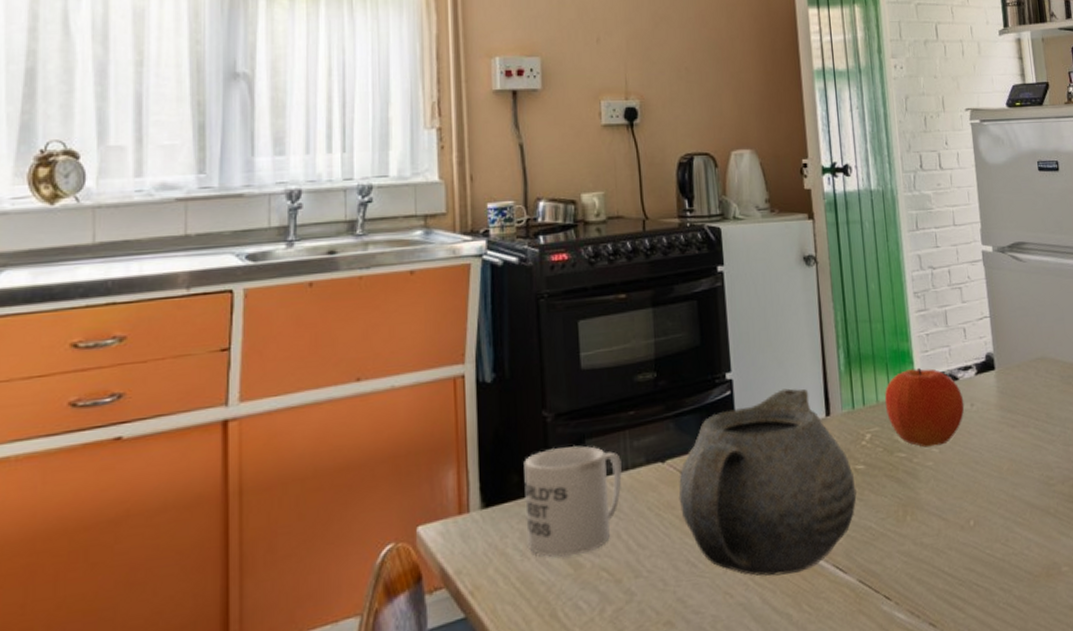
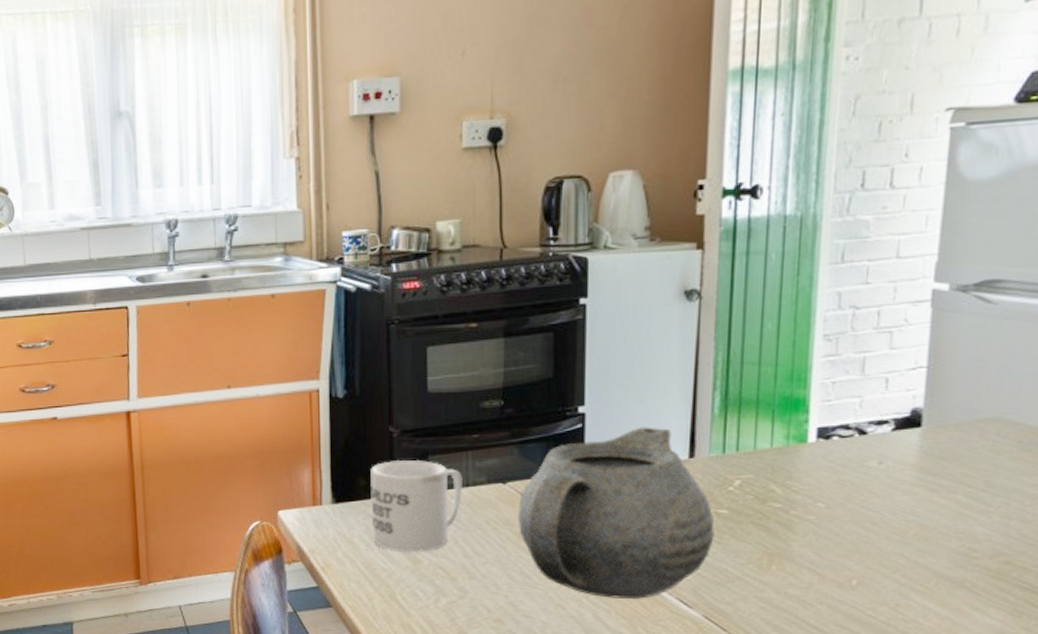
fruit: present [885,367,965,448] -> none [765,417,870,501]

